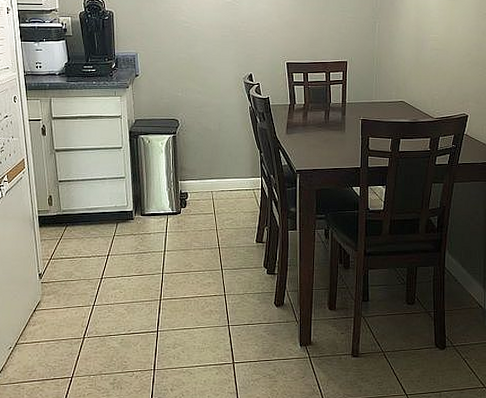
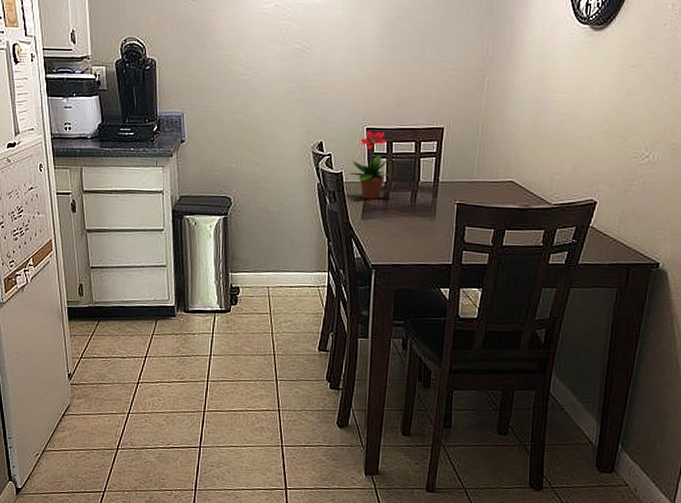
potted flower: none [274,64,307,118] -> present [349,131,390,200]

